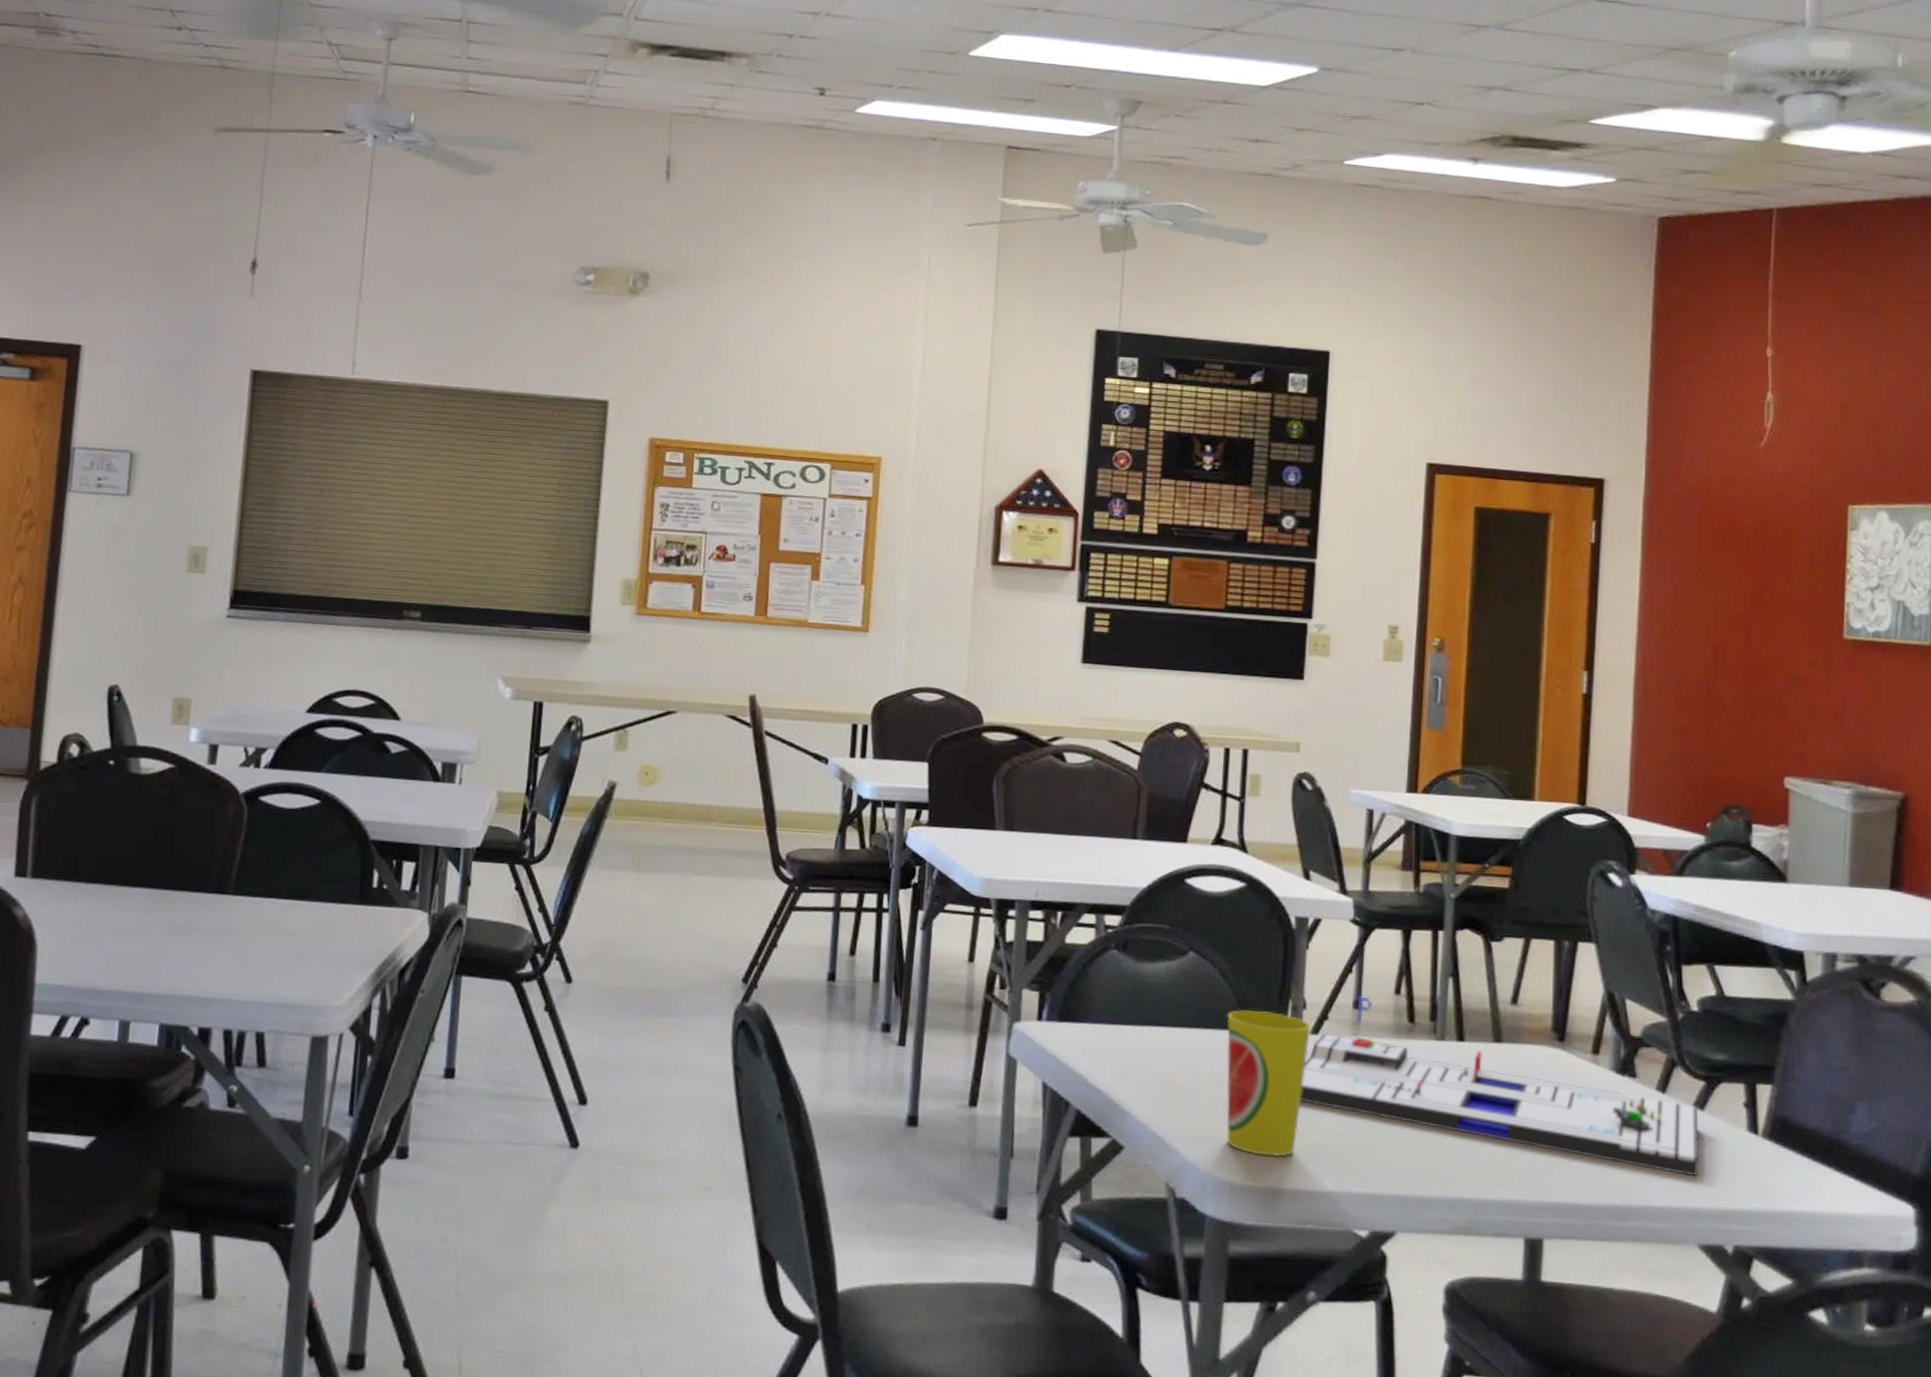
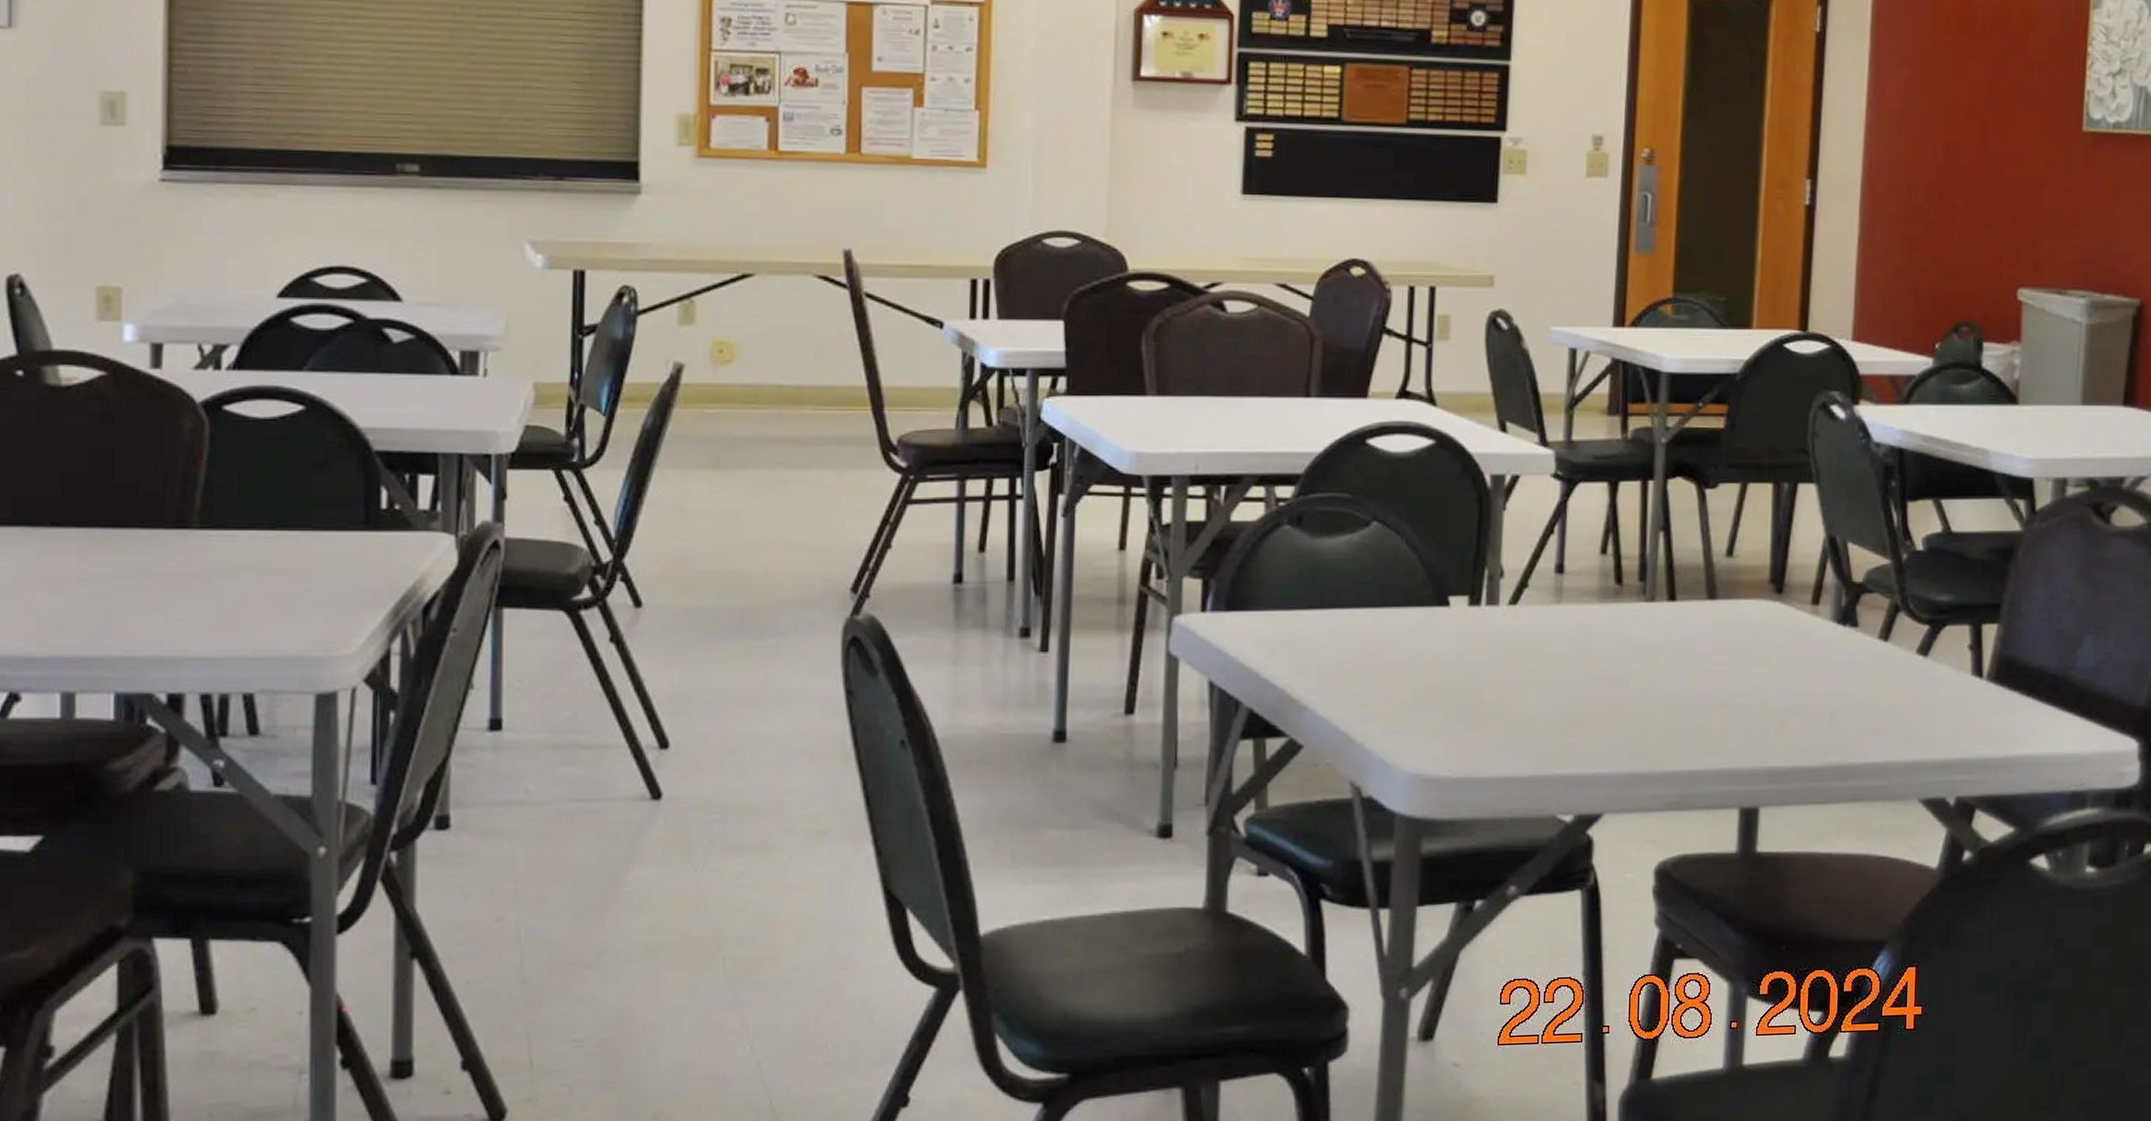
cup: present [1227,1009,1312,1157] -> none [1416,582,1510,743]
board game: present [1299,996,1700,1177] -> none [1497,559,1923,728]

